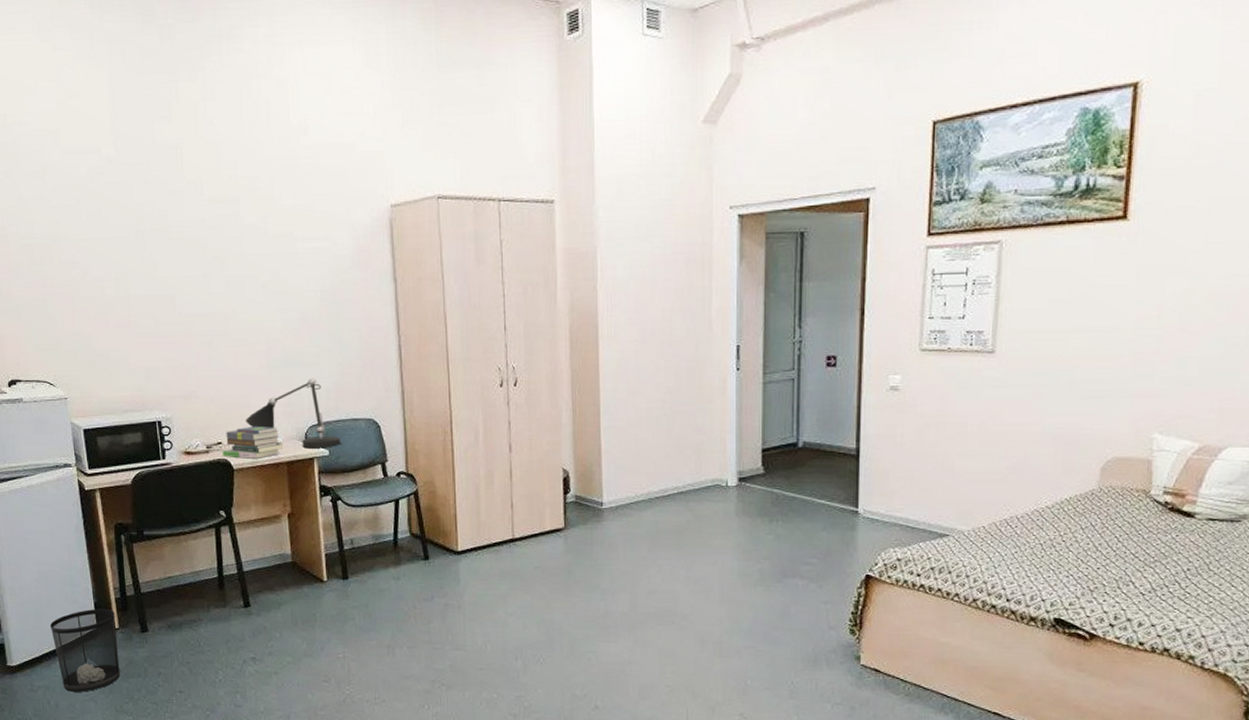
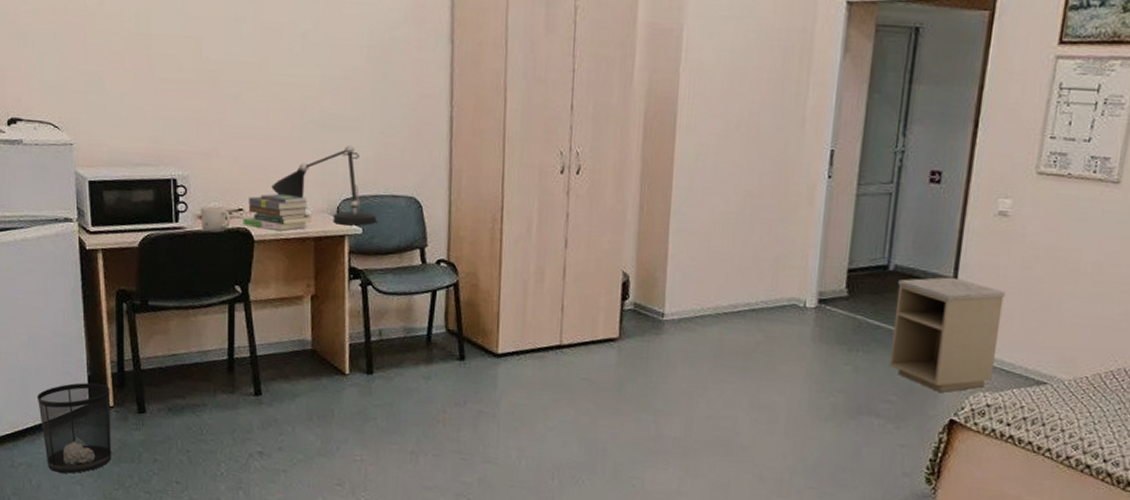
mug: none [184,442,212,466] -> present [200,205,231,233]
nightstand: none [807,448,904,551] -> present [889,277,1006,392]

